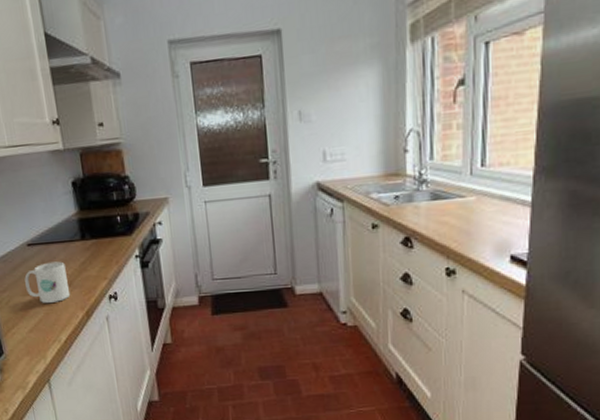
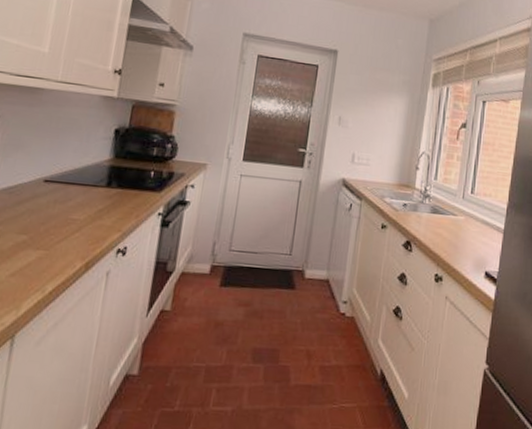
mug: present [24,261,71,303] -> none [24,203,80,248]

